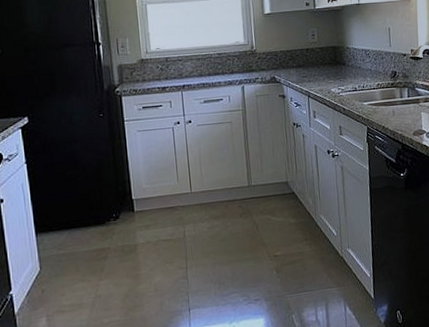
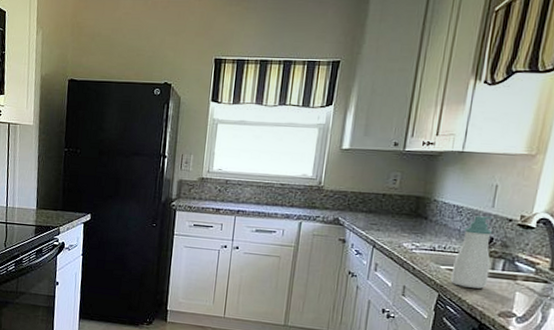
soap bottle: none [372,54,400,117] -> present [450,216,493,289]

